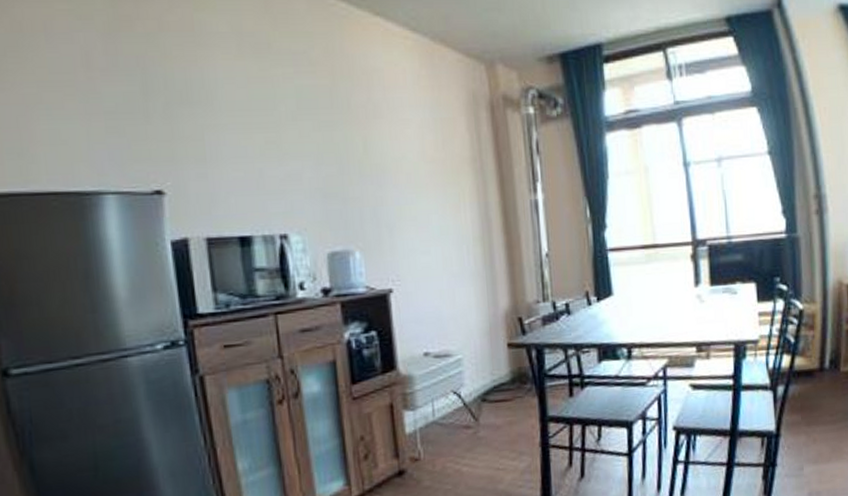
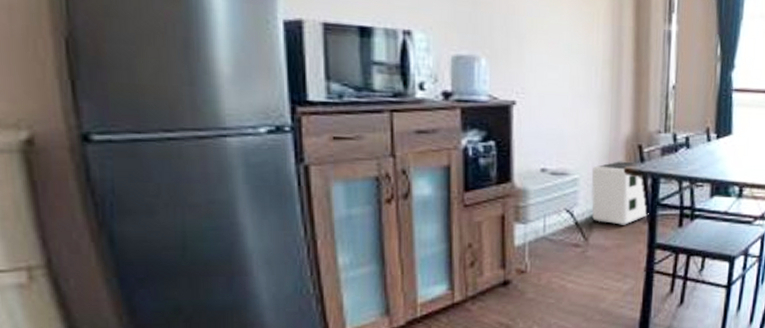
air purifier: none [474,335,537,402] -> present [591,161,649,225]

